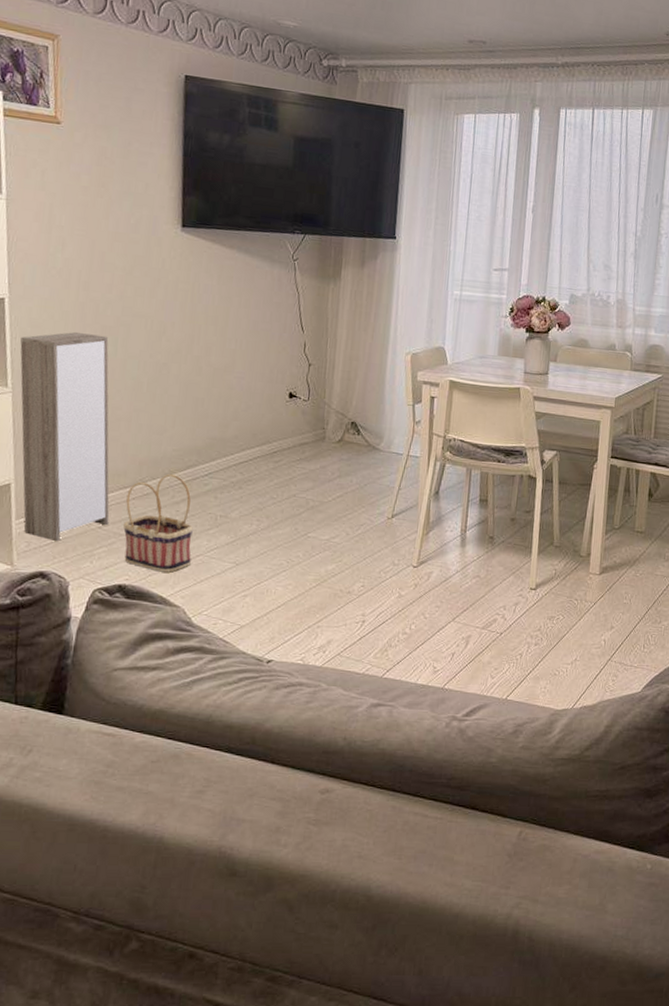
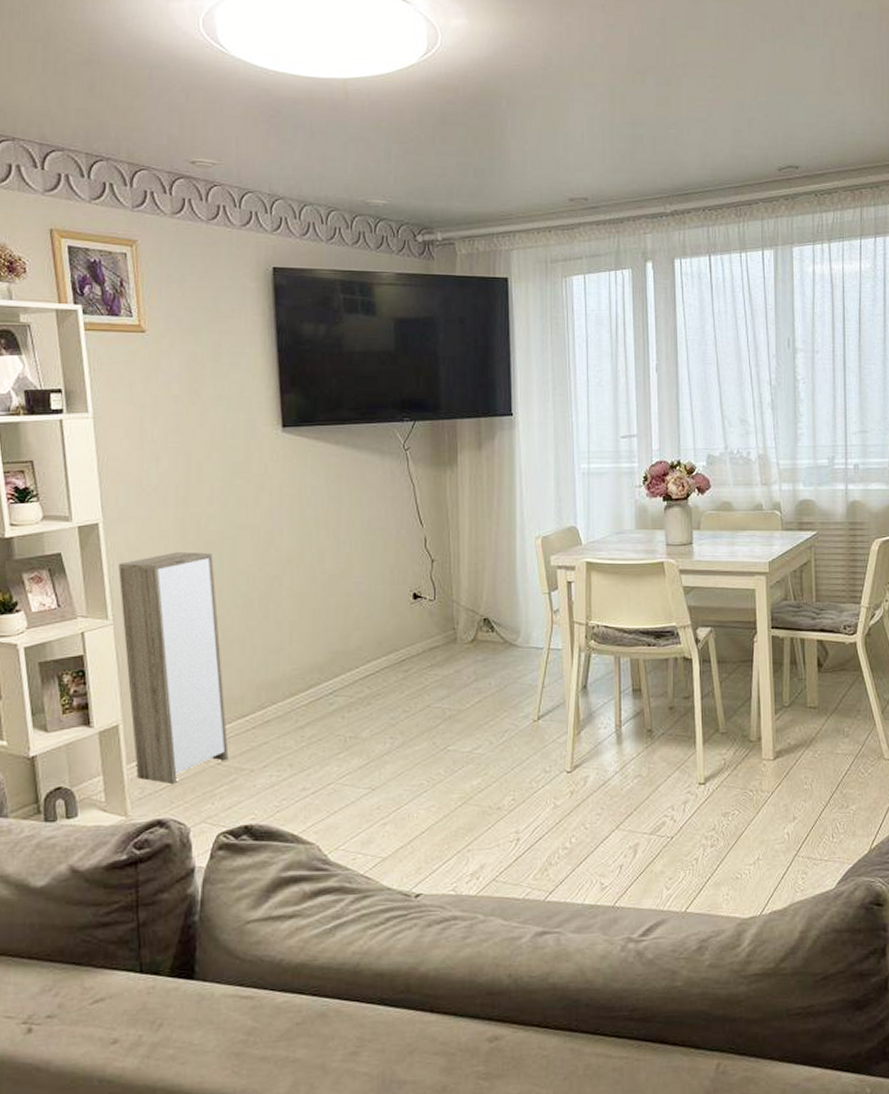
basket: present [122,474,193,573] -> none [244,697,322,807]

